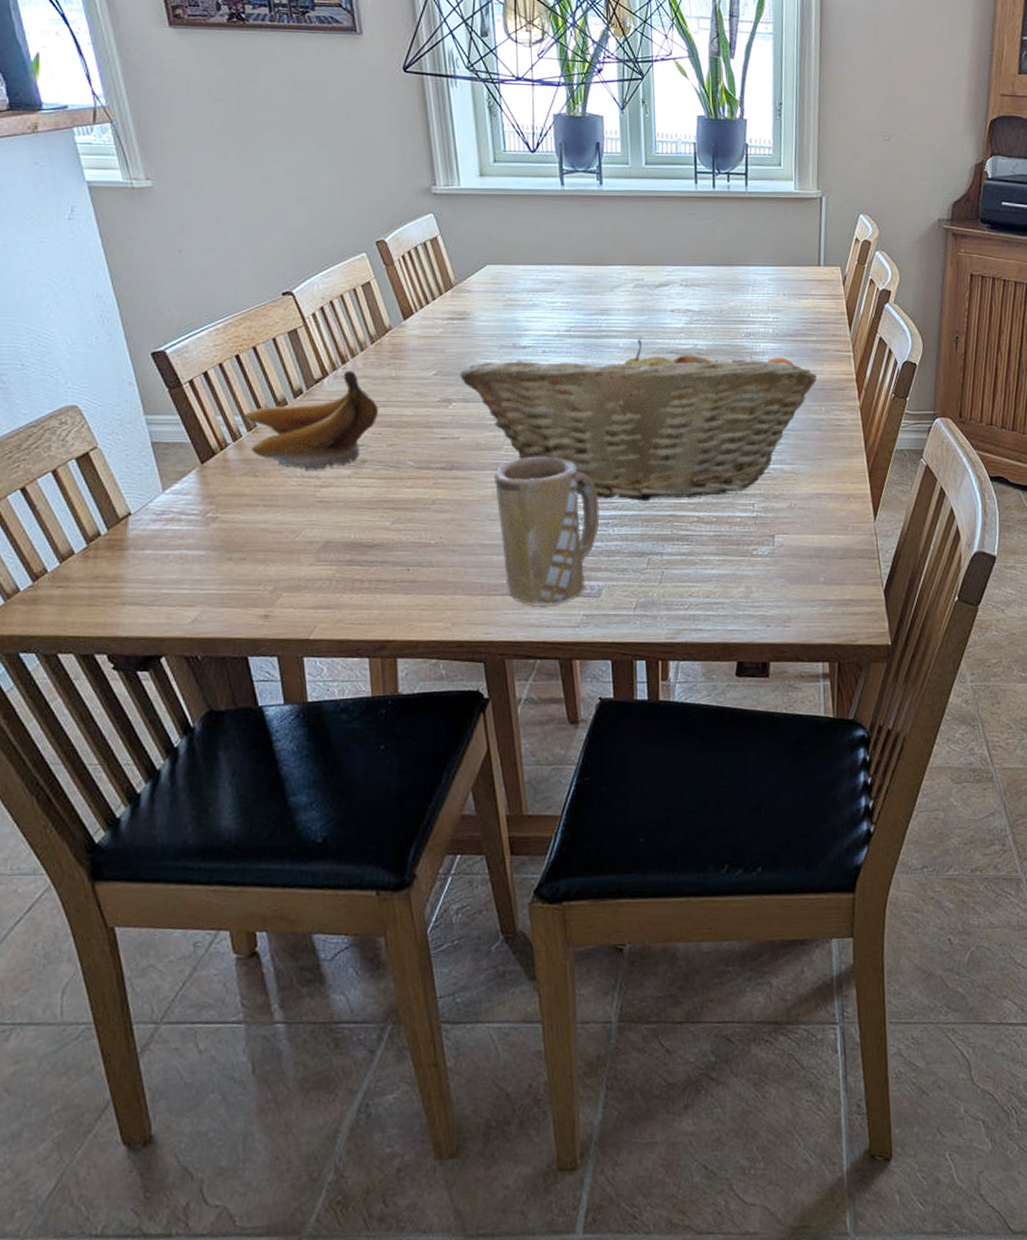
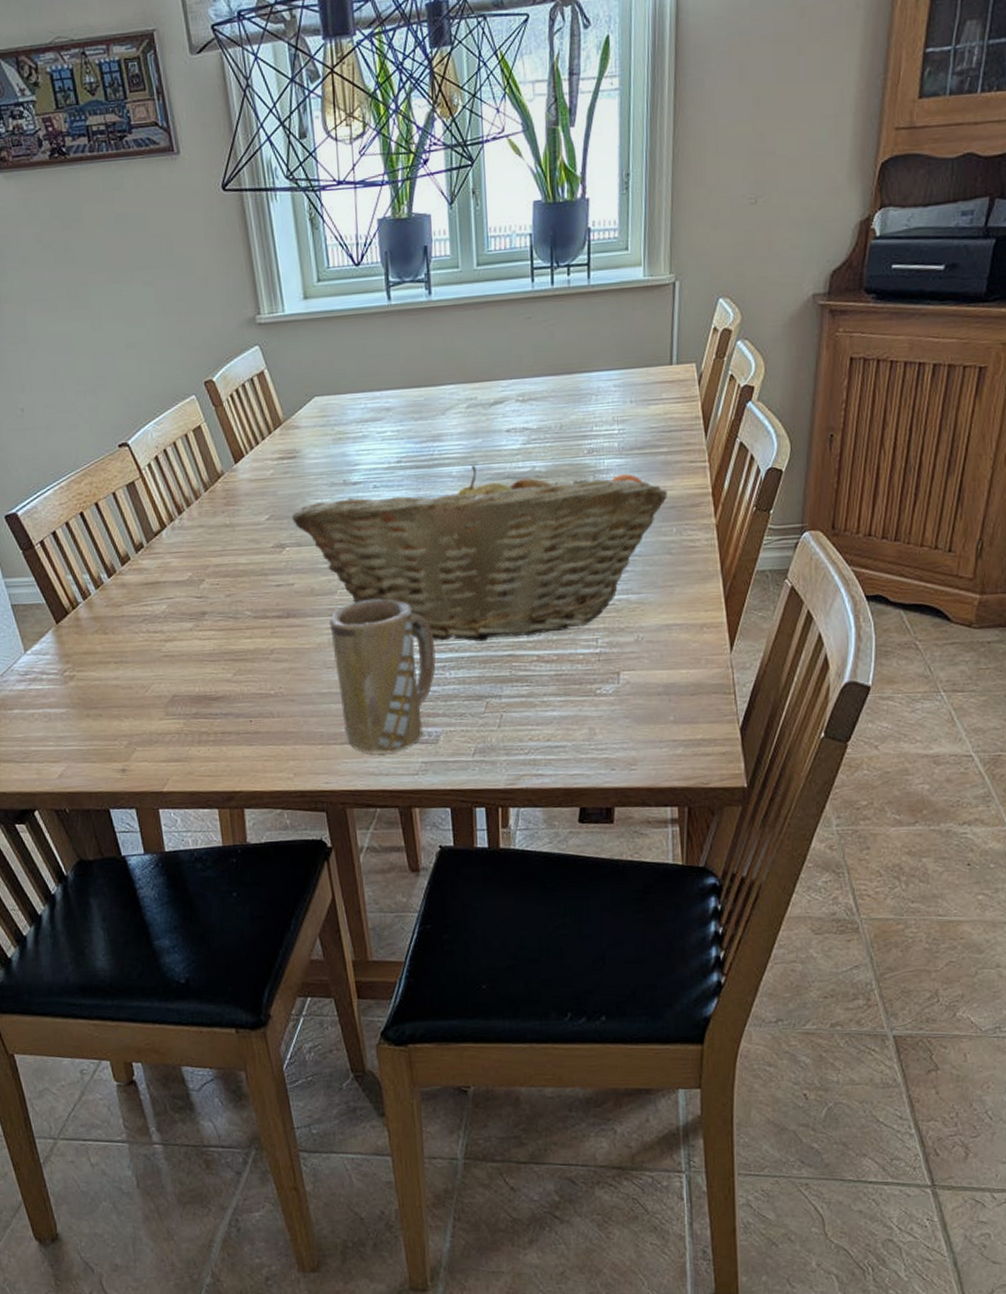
banana: present [243,370,379,470] -> none [91,520,216,625]

